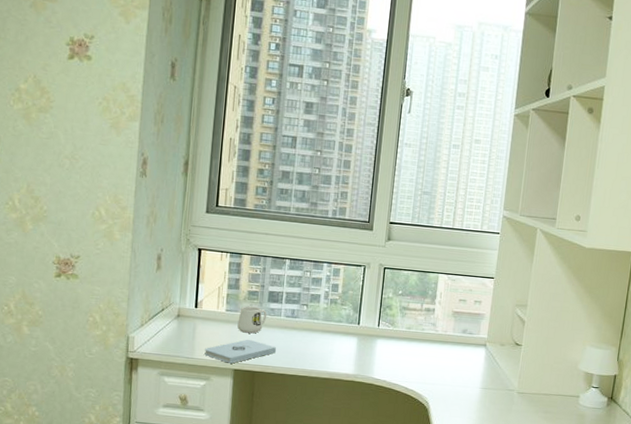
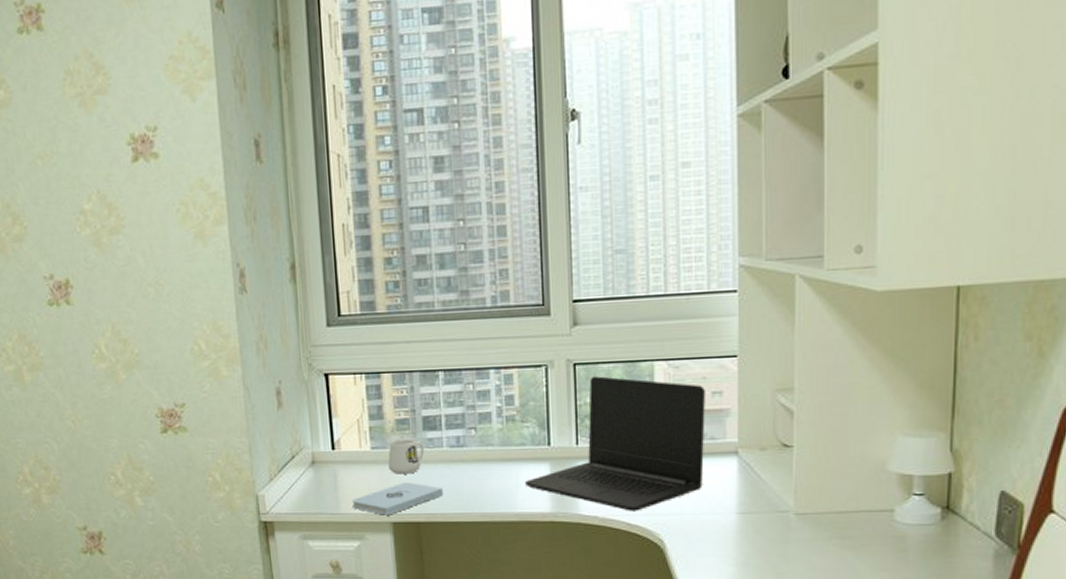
laptop: none [338,278,470,380] -> present [525,376,705,511]

